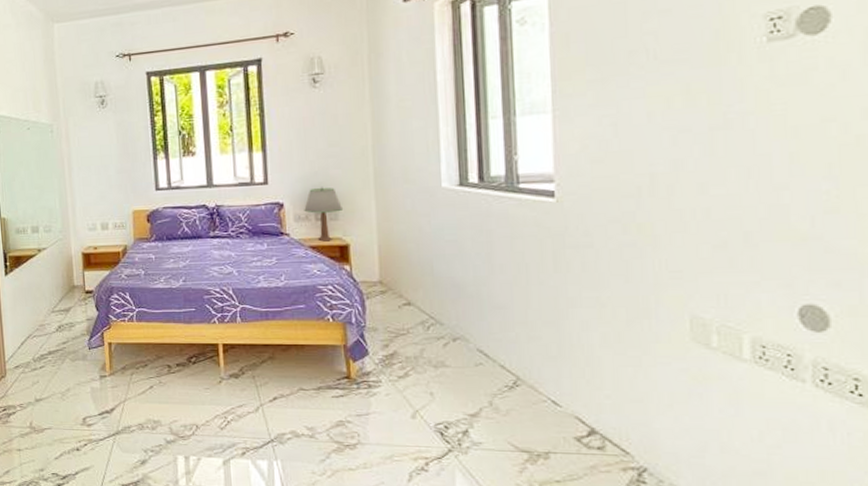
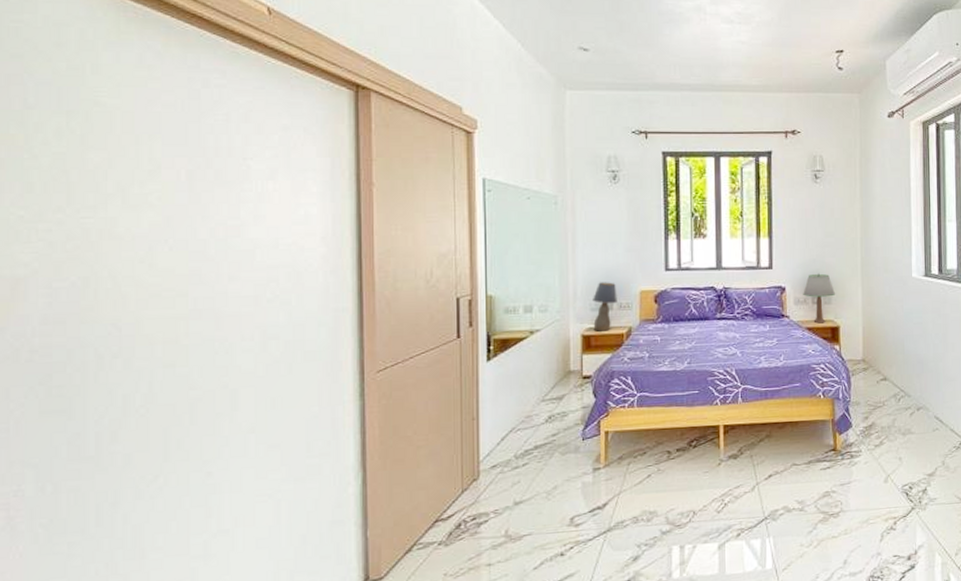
table lamp: none [90,203,112,250] -> present [593,282,617,331]

